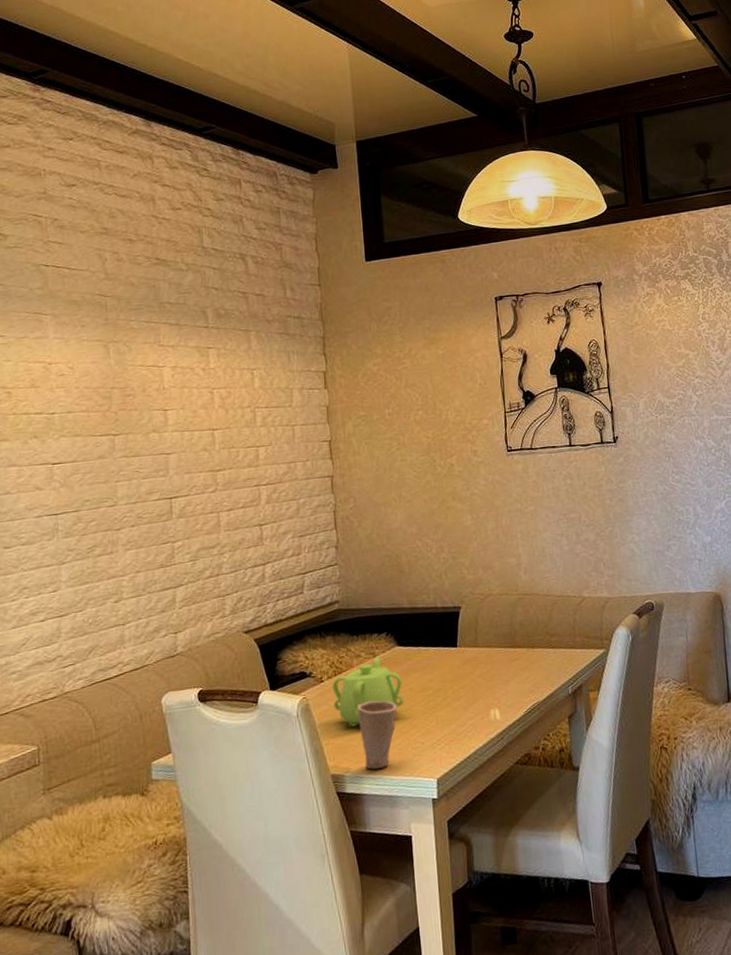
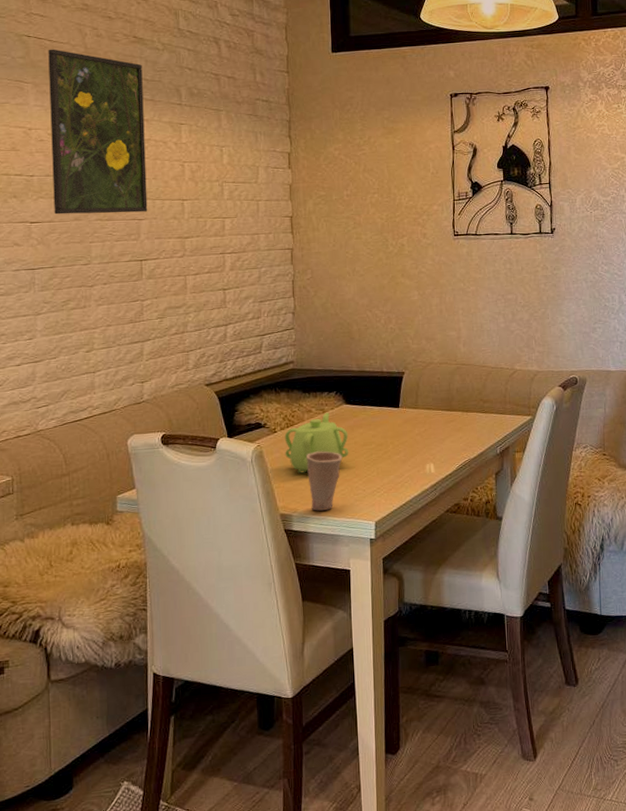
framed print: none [67,277,176,454] -> present [48,49,148,215]

